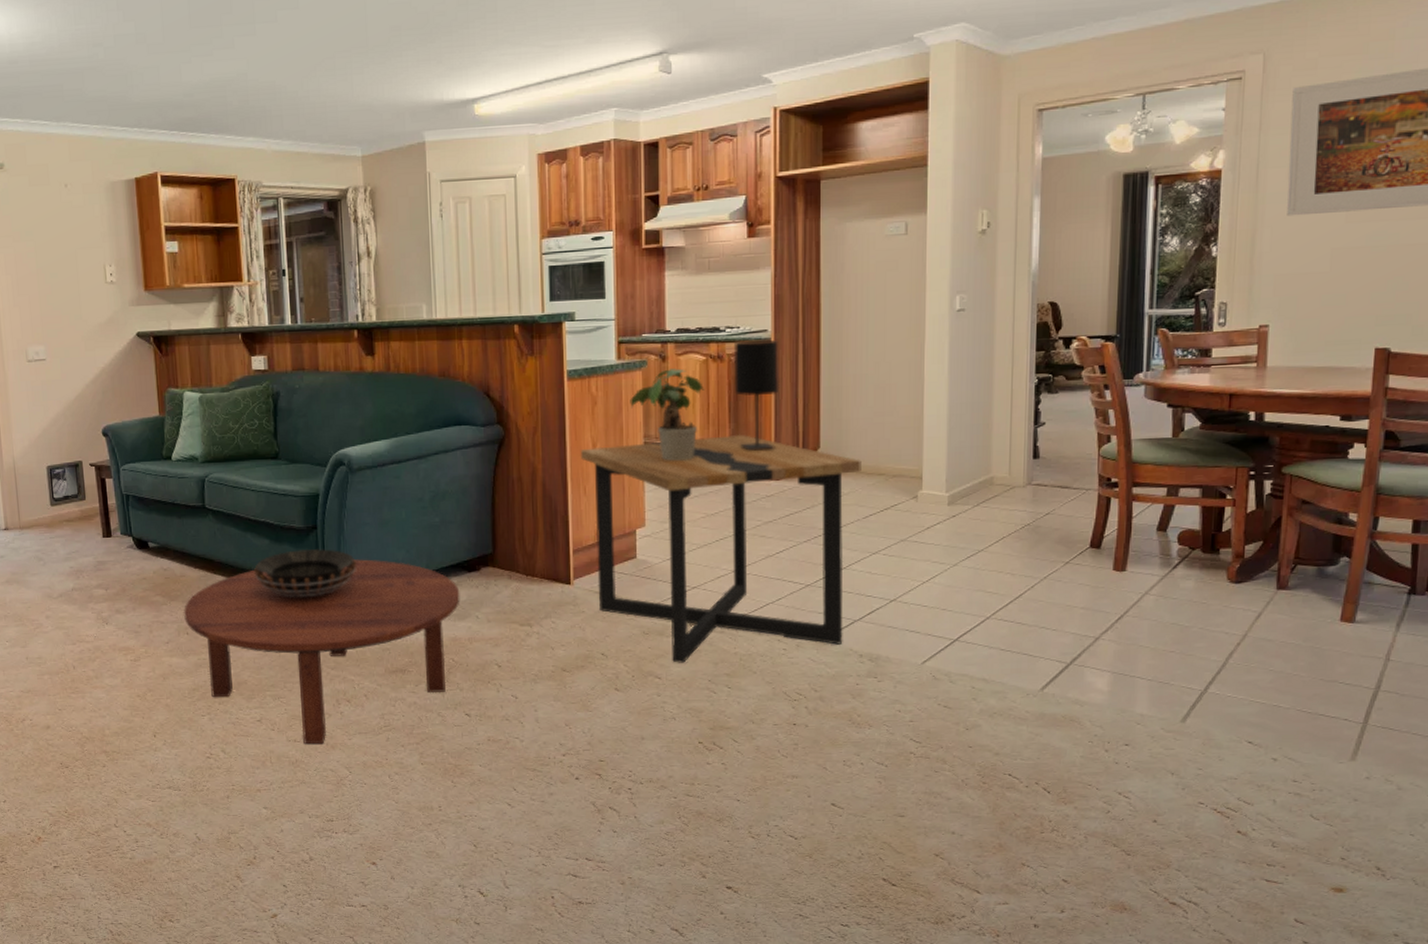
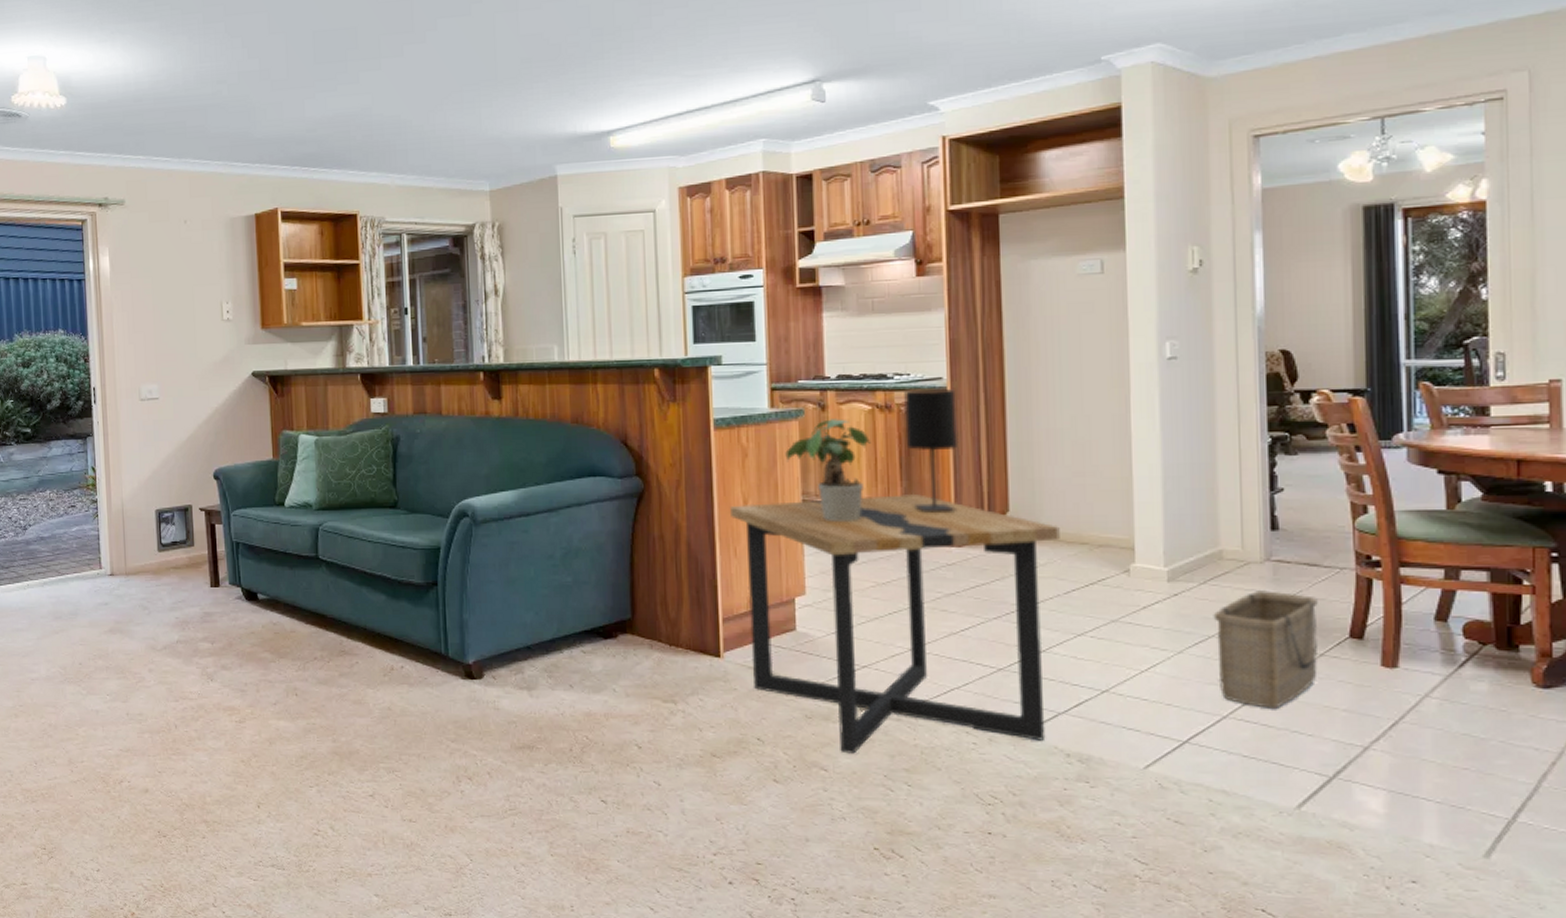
coffee table: present [183,559,460,745] -> none [292,620,595,826]
decorative bowl: present [253,548,357,597] -> none [368,606,481,660]
basket: none [983,509,1067,609] -> present [1213,589,1318,709]

